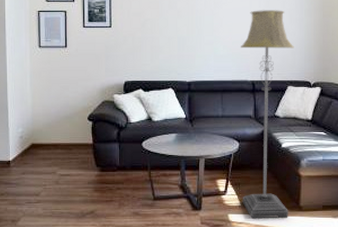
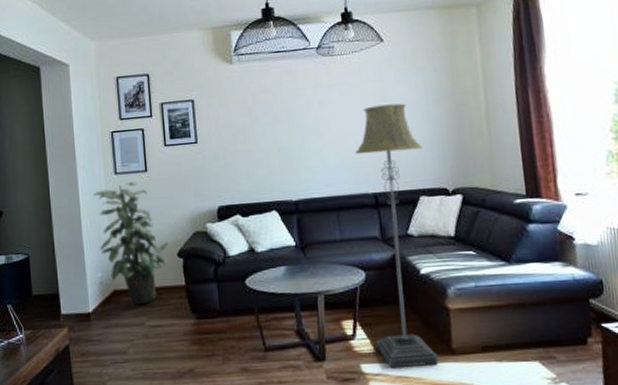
indoor plant: none [19,55,81,156] -> present [93,181,168,304]

